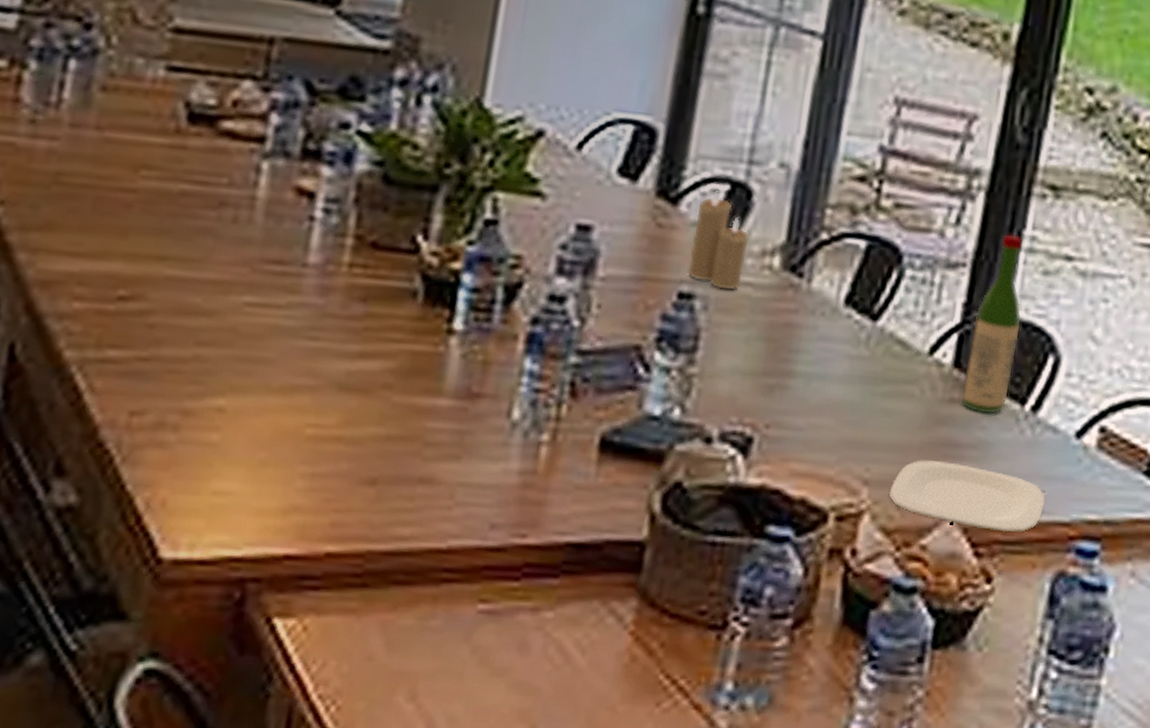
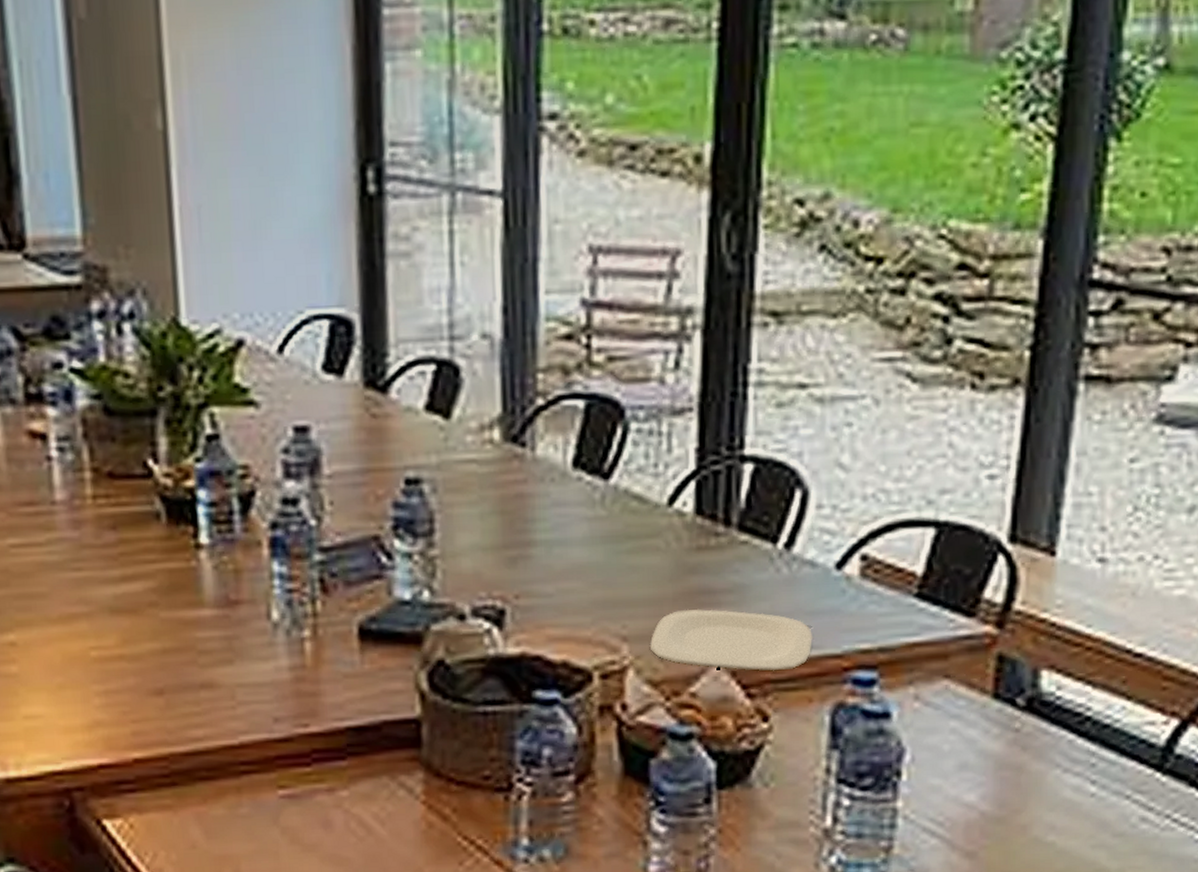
candle: present [687,191,751,290] -> none [408,372,466,470]
wine bottle: present [960,234,1024,414] -> none [708,370,760,557]

